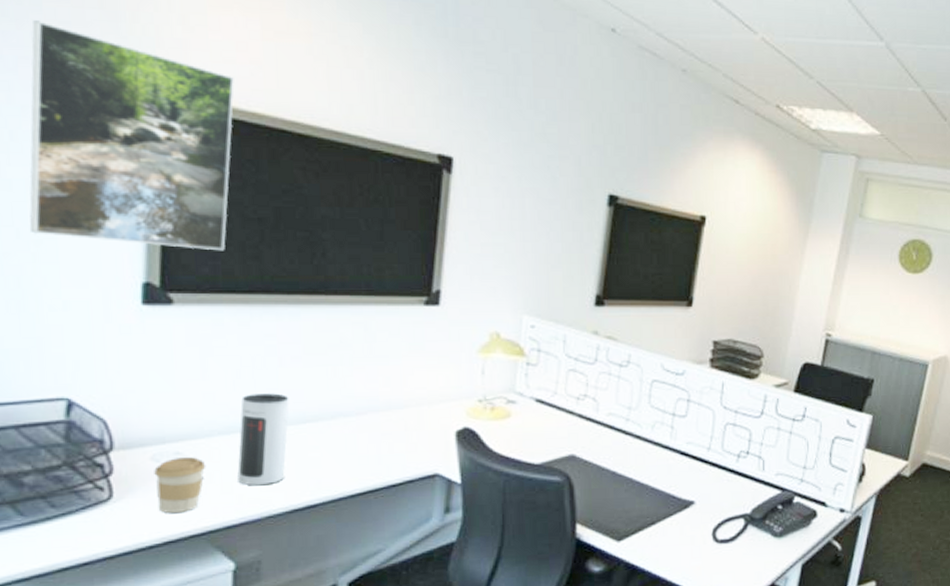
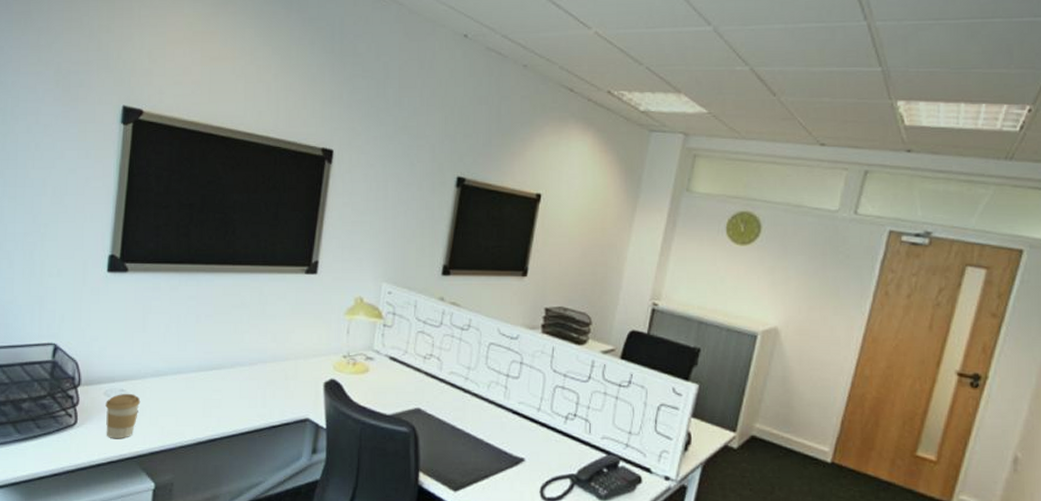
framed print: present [29,20,234,251] -> none [41,63,180,230]
speaker: present [237,393,290,486] -> none [161,344,202,421]

